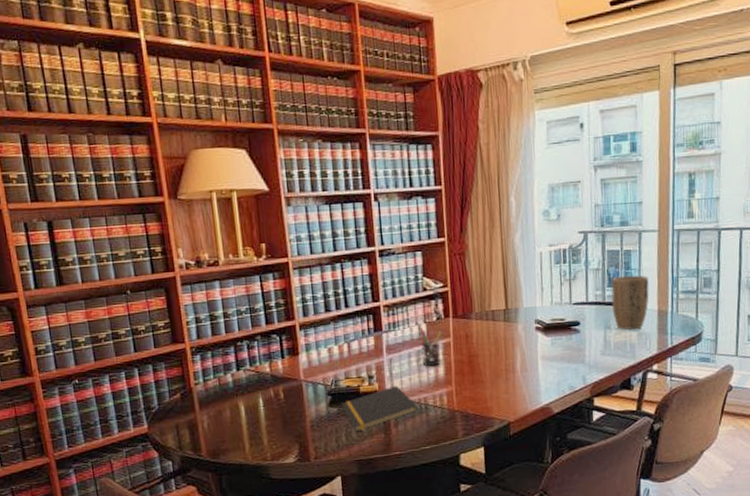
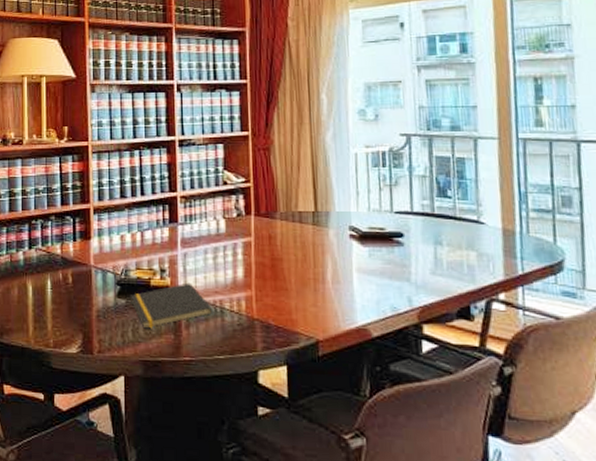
pen holder: present [419,327,441,367] -> none [217,223,241,267]
plant pot: present [611,275,649,330] -> none [441,186,490,248]

